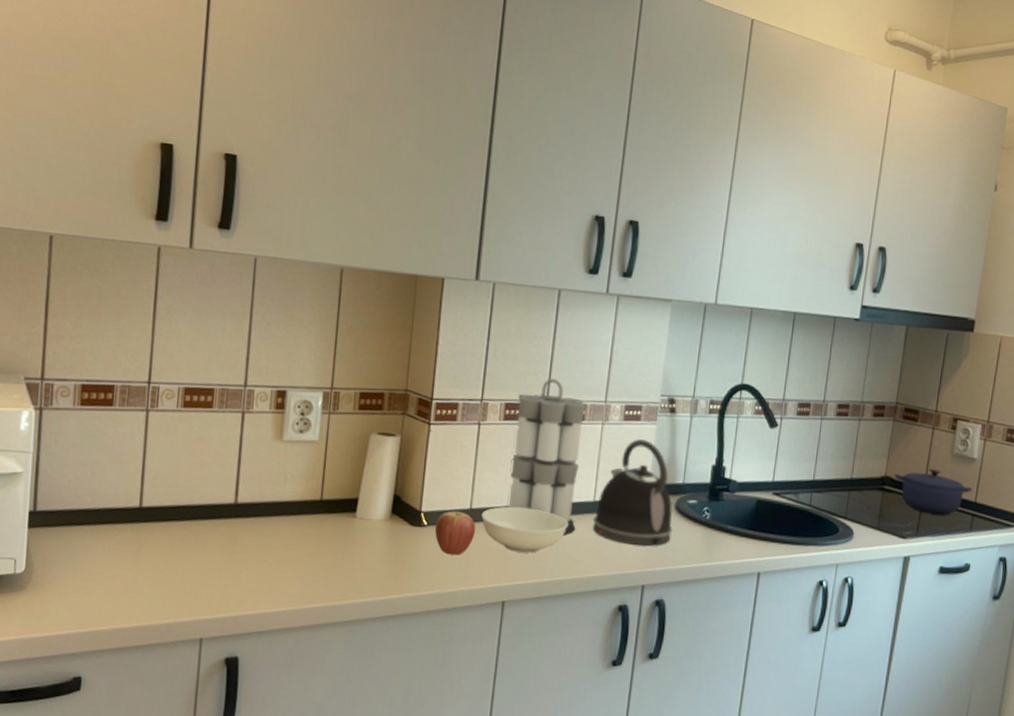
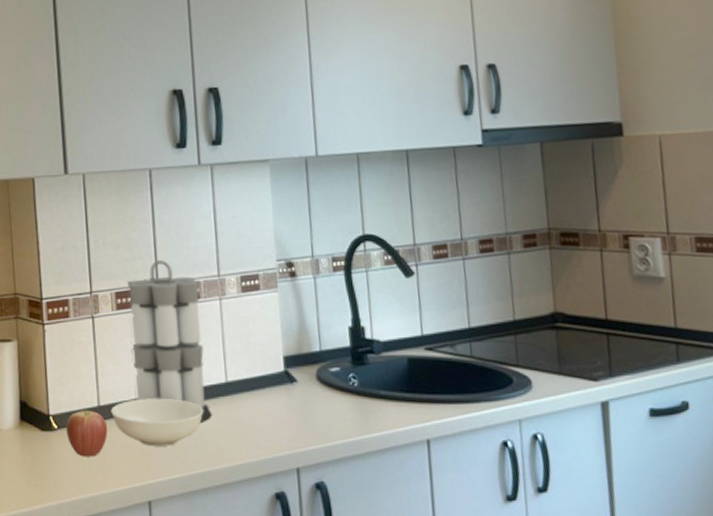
kettle: present [593,438,673,546] -> none [229,309,319,425]
cooking pot: present [894,468,973,515] -> none [565,295,669,348]

